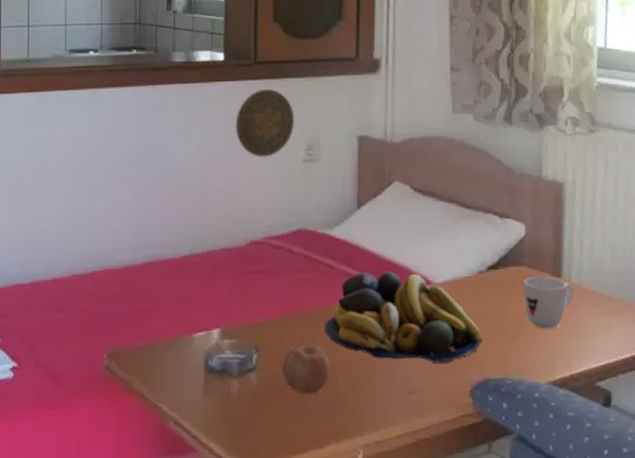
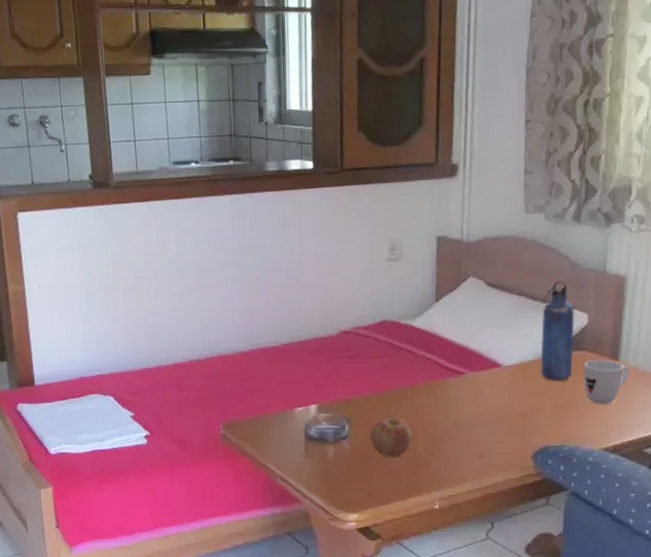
decorative plate: present [235,89,295,158] -> none [325,195,379,257]
fruit bowl: present [323,271,483,364] -> none [406,356,545,433]
water bottle: none [473,186,512,302] -> present [540,280,575,382]

